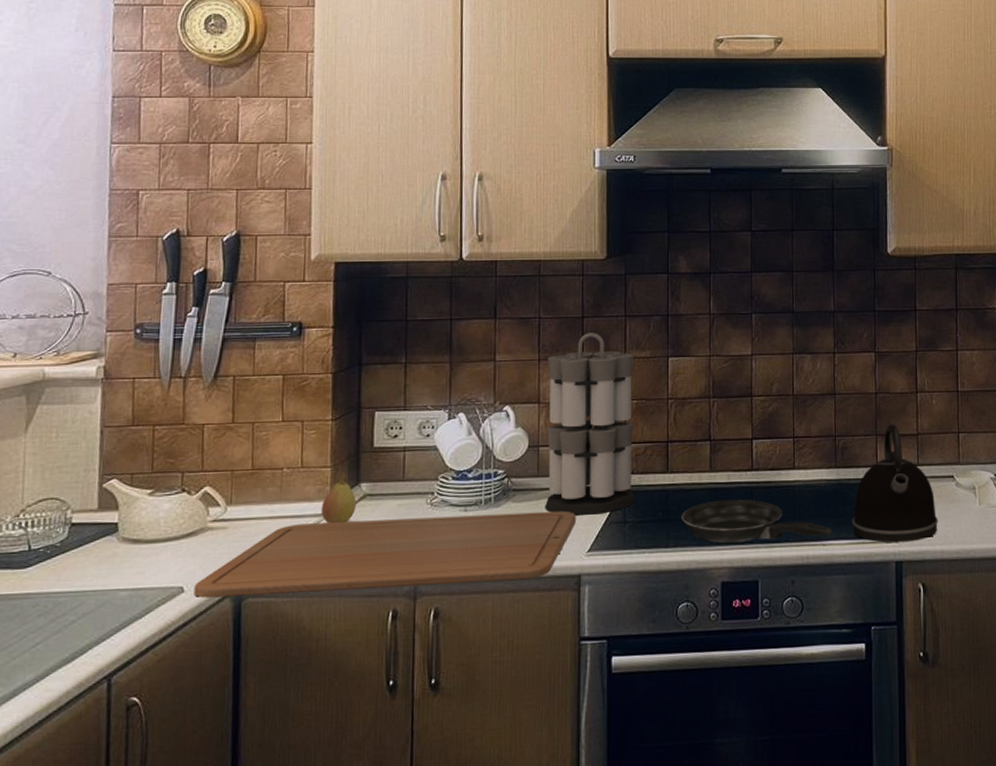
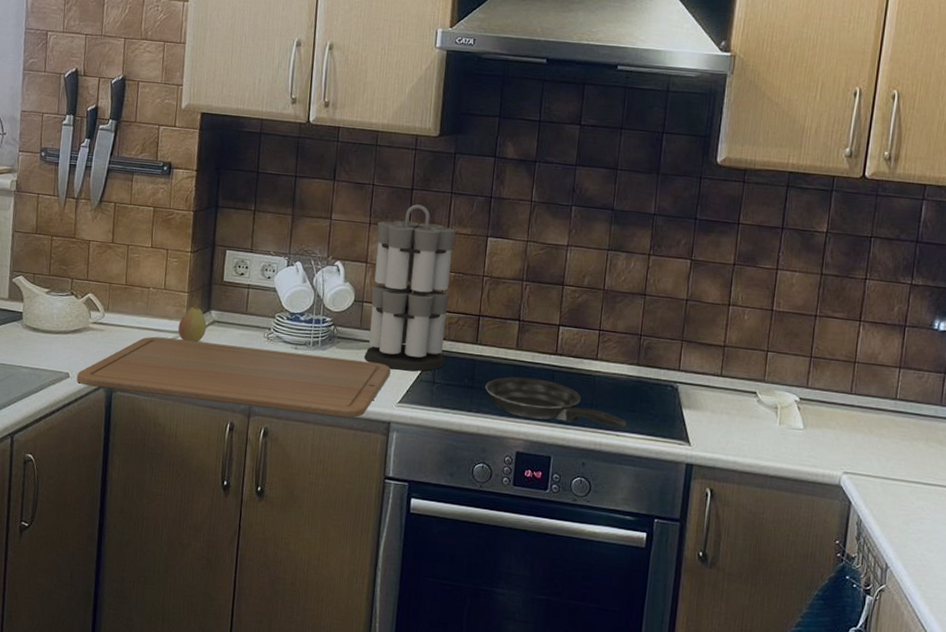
kettle: present [852,424,938,544] -> none [647,332,735,449]

